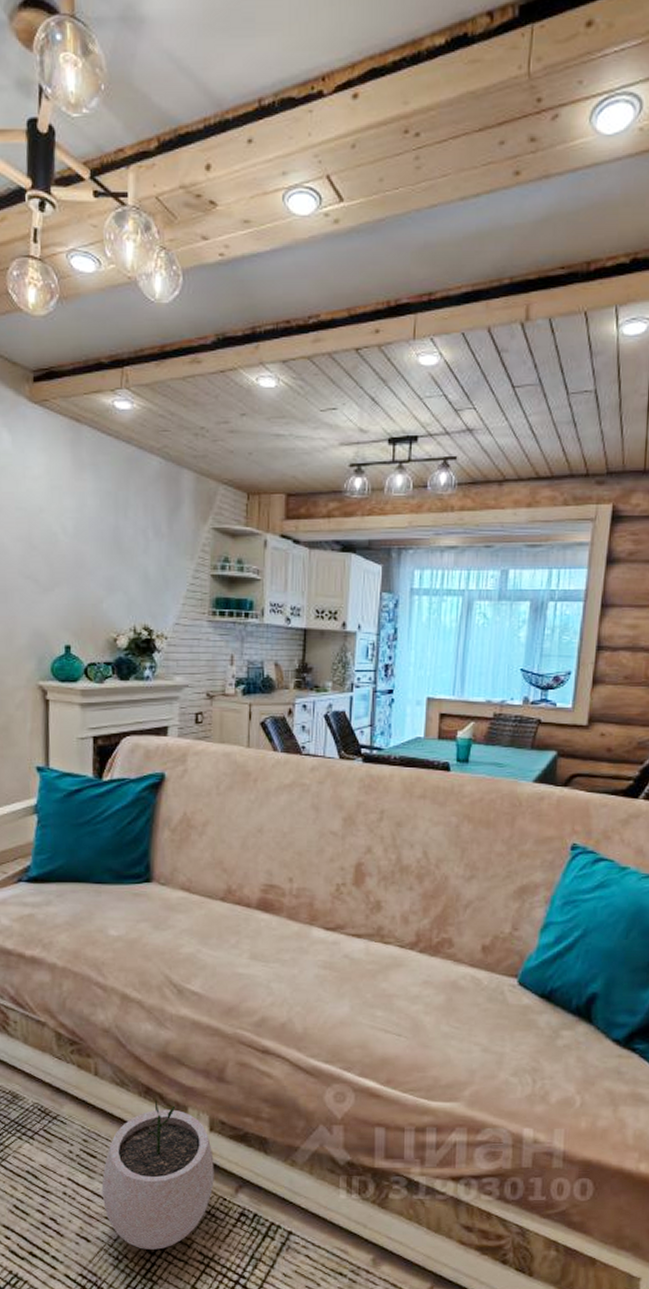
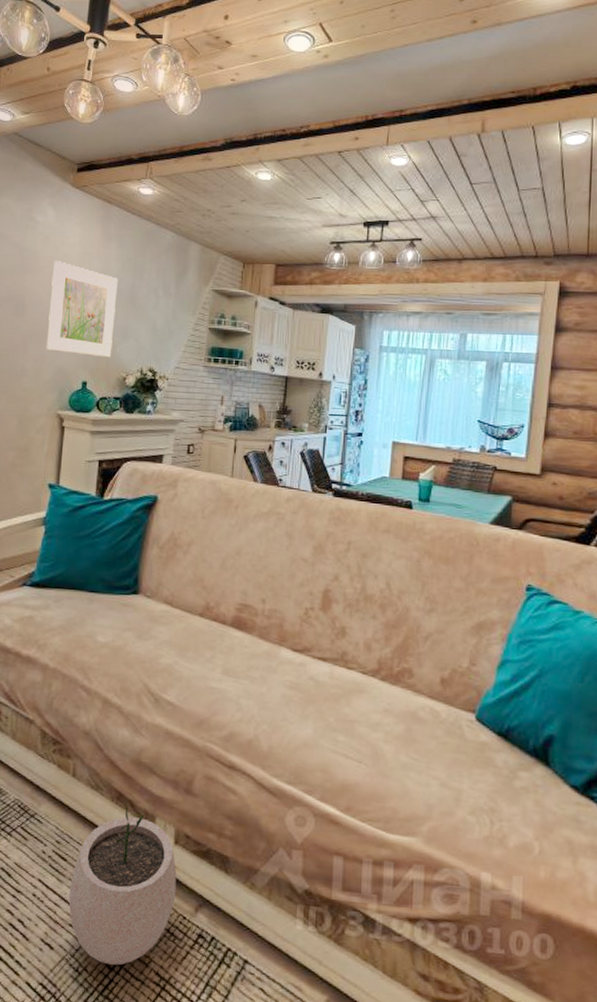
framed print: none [15,498,98,616] -> present [46,261,118,358]

